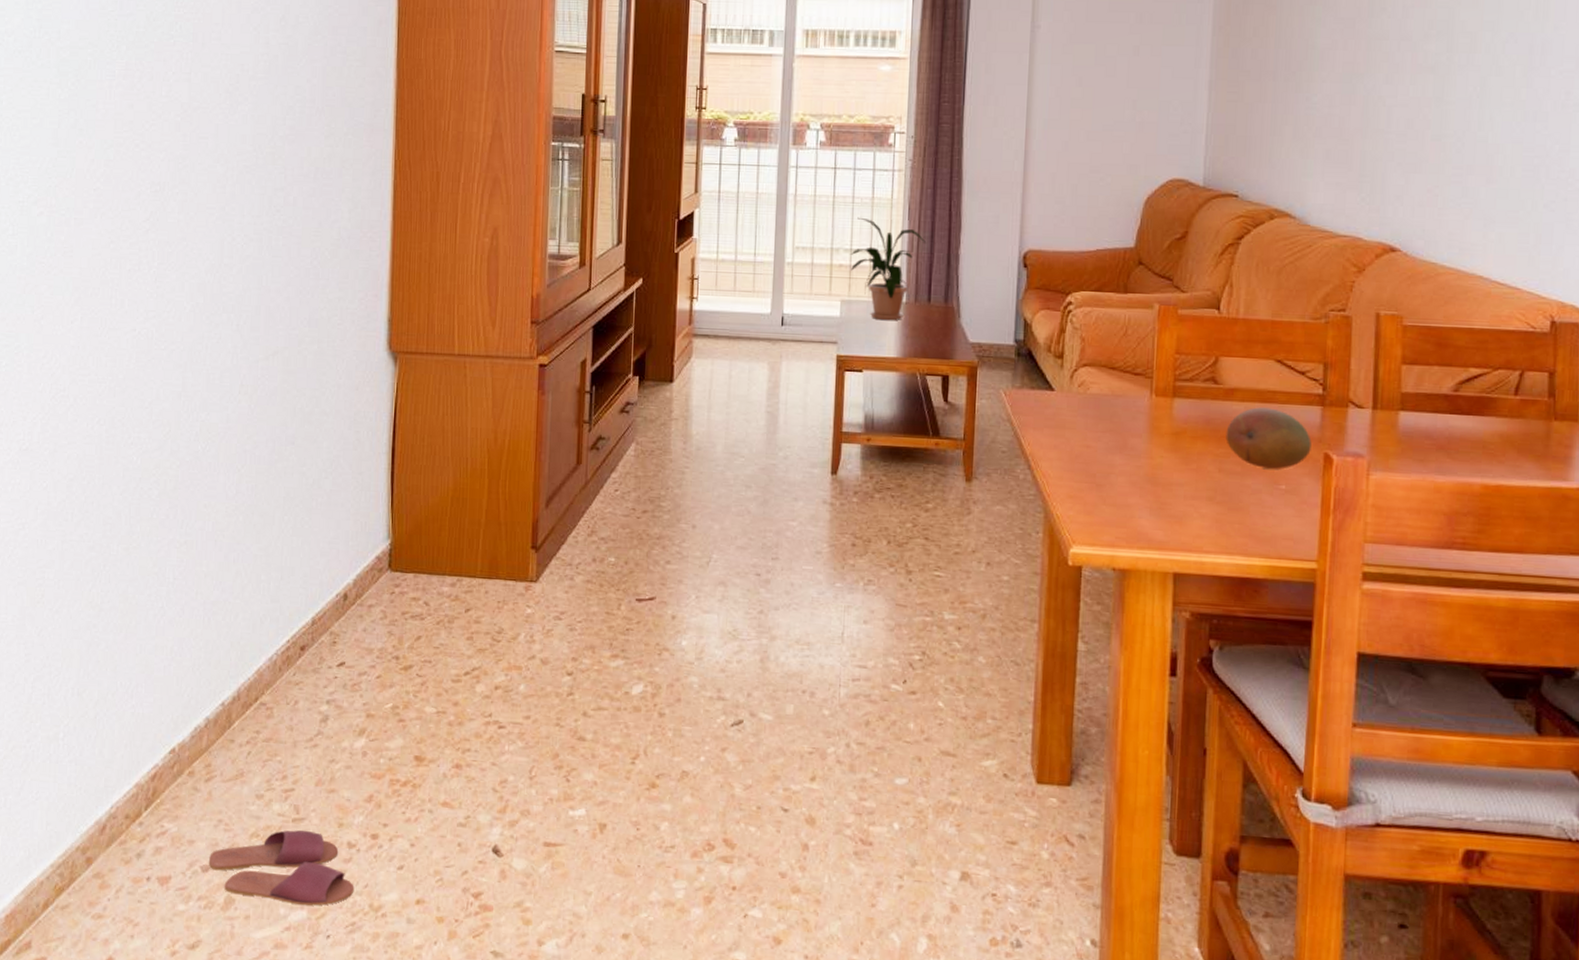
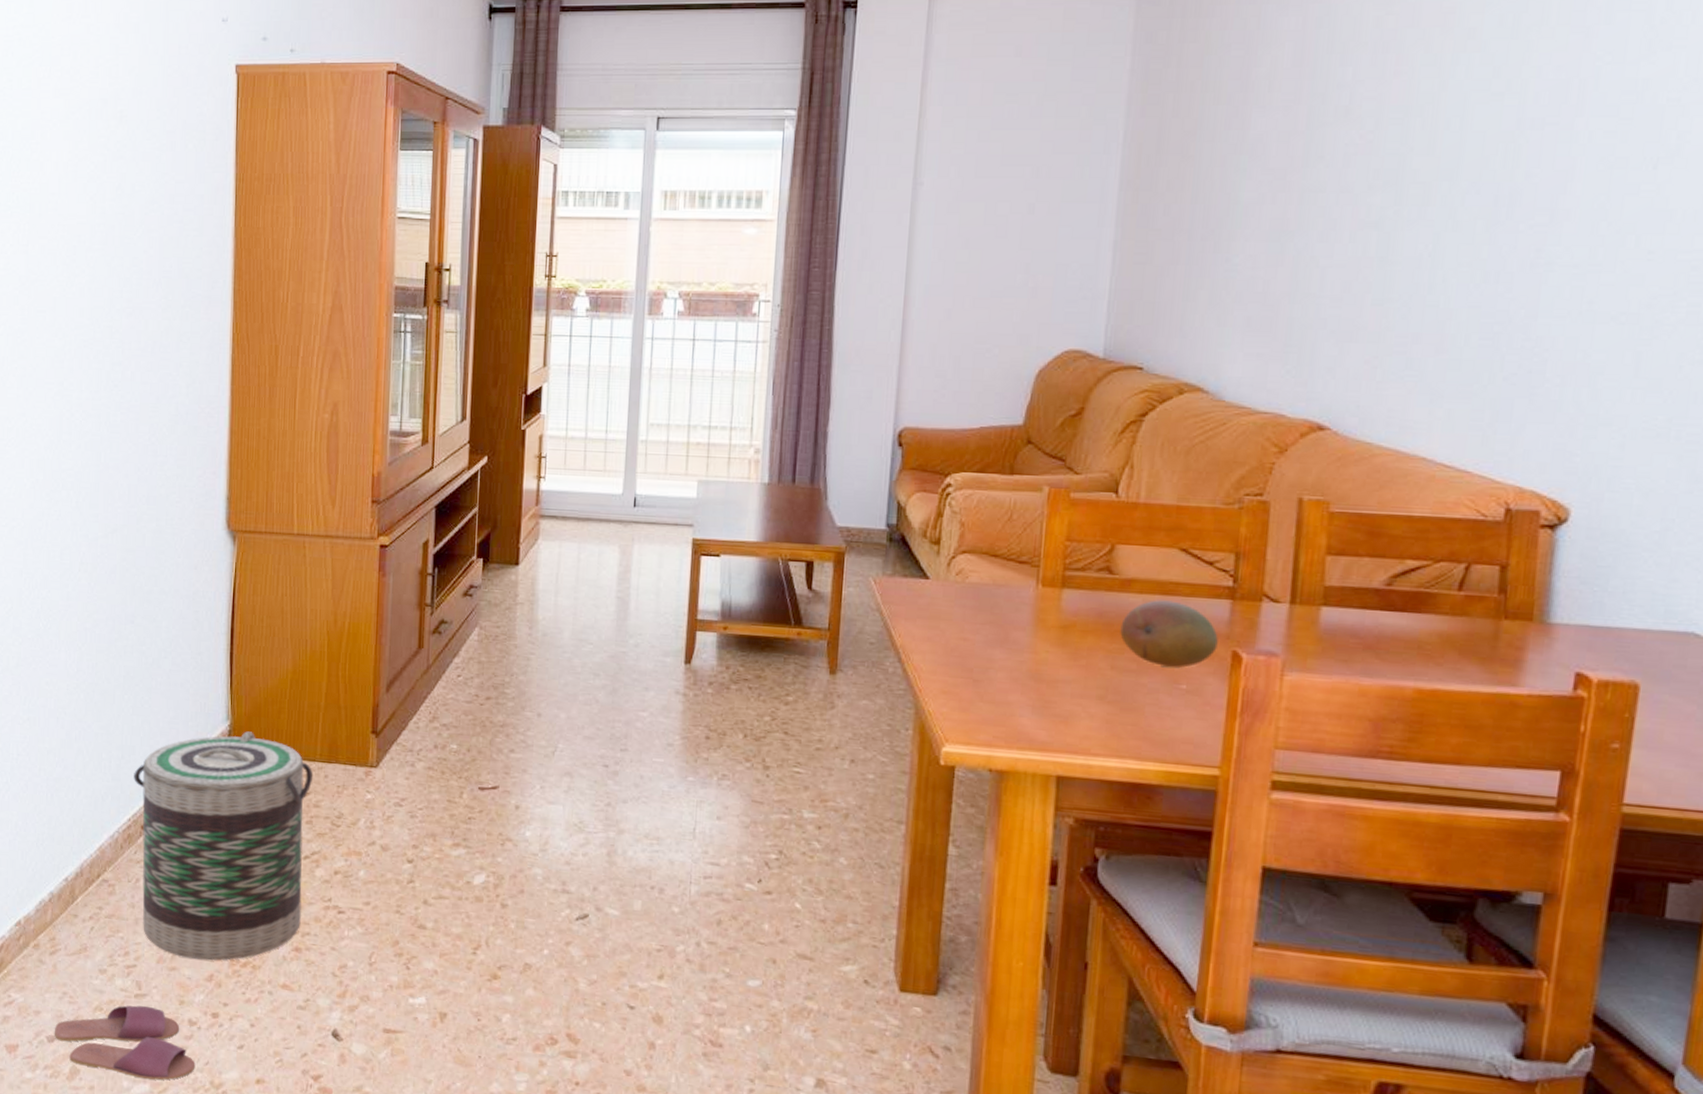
basket: none [293,549,474,781] -> present [134,731,314,961]
house plant: present [849,217,926,321] -> none [707,392,791,503]

